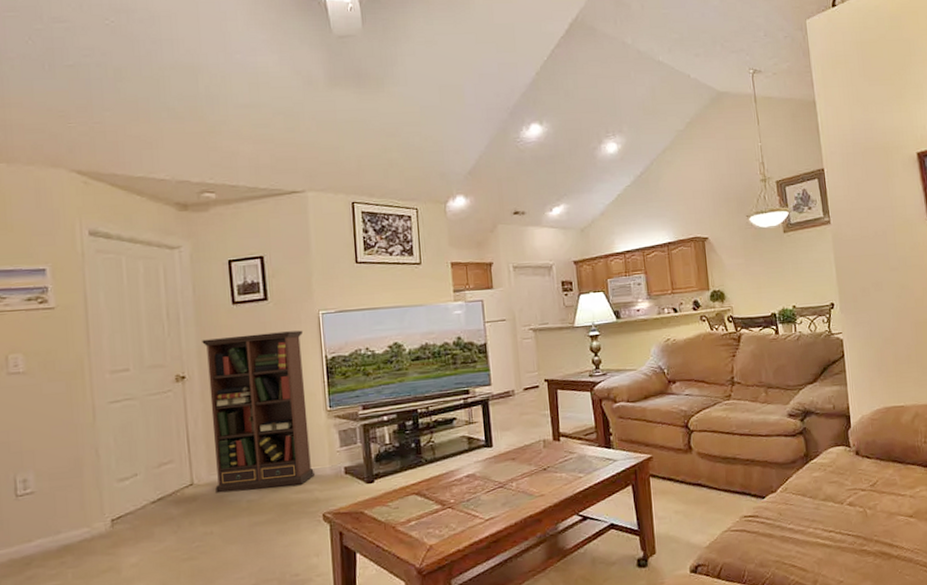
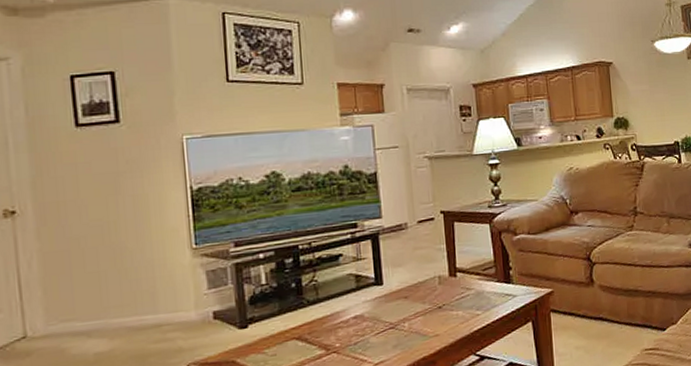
bookcase: present [202,330,316,494] -> none [37,157,179,347]

